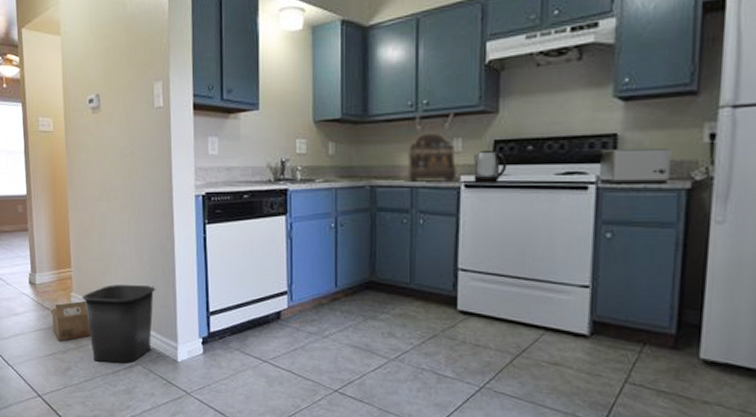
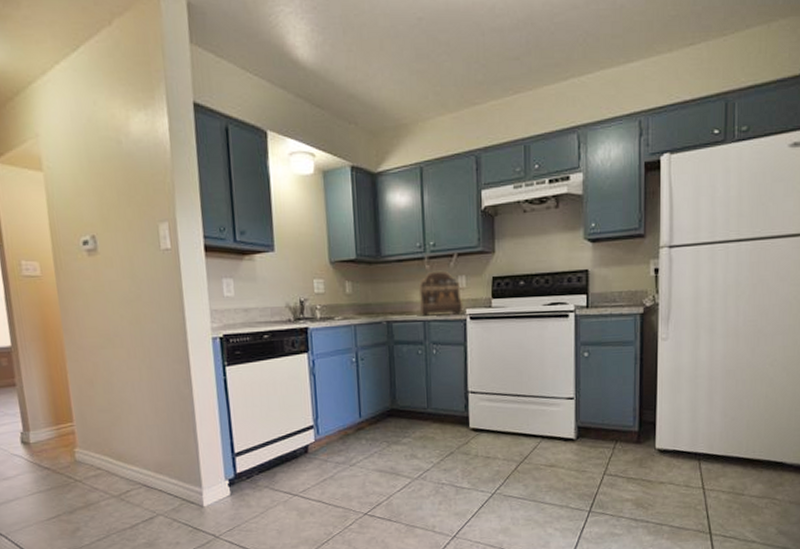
cardboard box: present [51,300,91,342] -> none [51,455,102,503]
waste bin: present [82,285,156,364] -> none [88,433,175,518]
kettle: present [474,149,507,184] -> none [476,285,504,316]
toaster: present [598,149,671,186] -> none [576,281,628,313]

